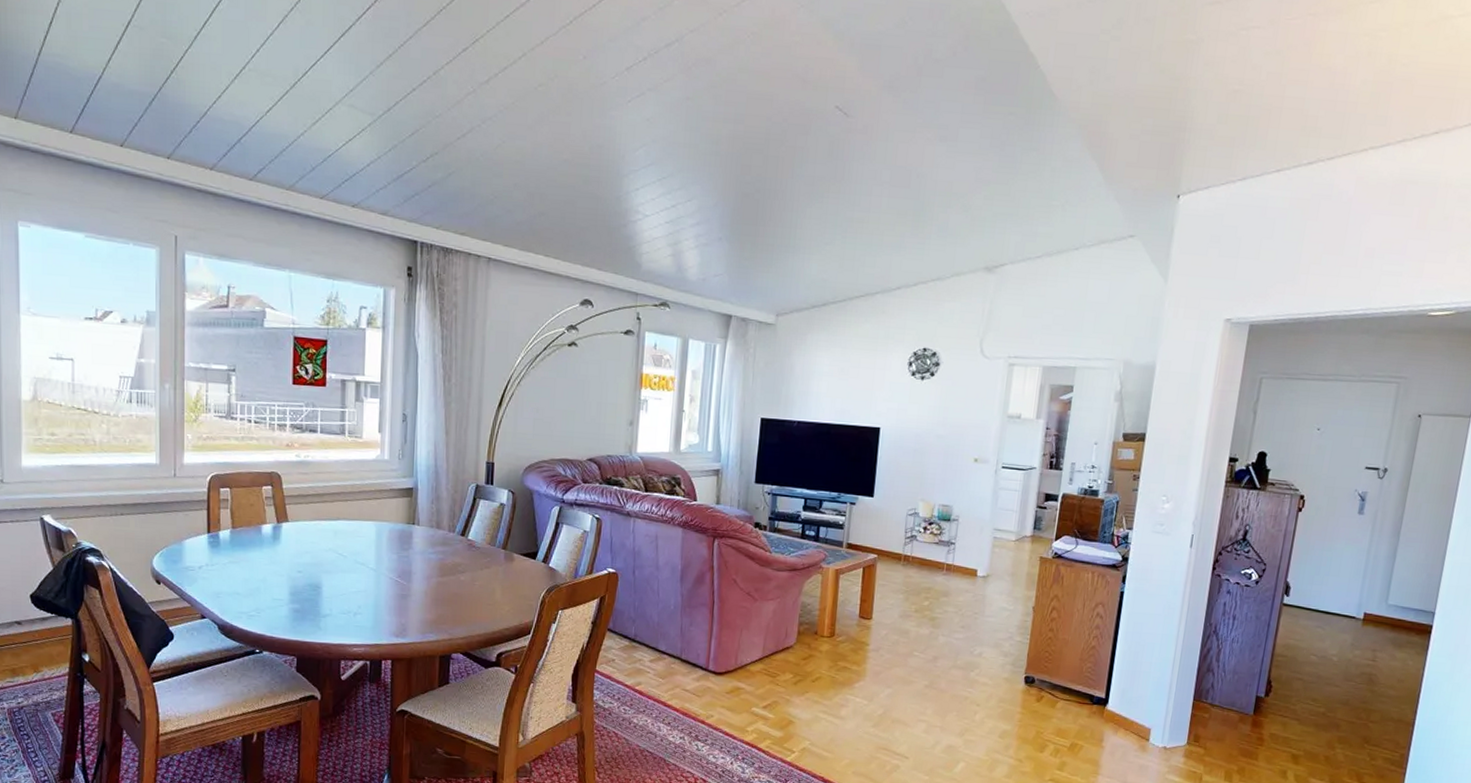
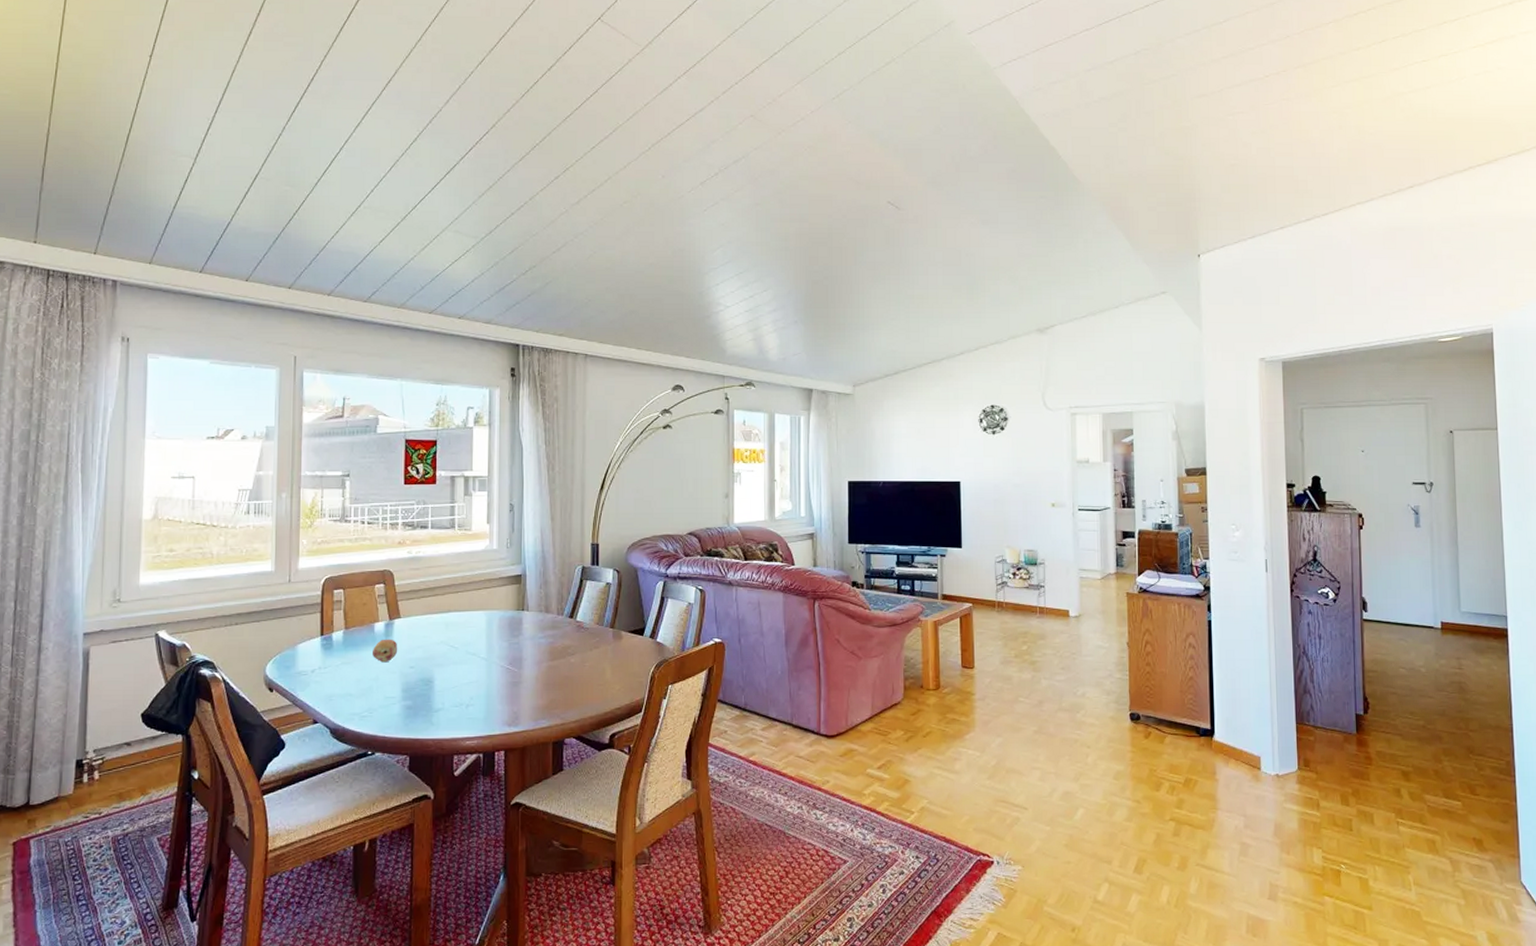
fruit: none [260,541,286,565] -> present [373,639,398,663]

